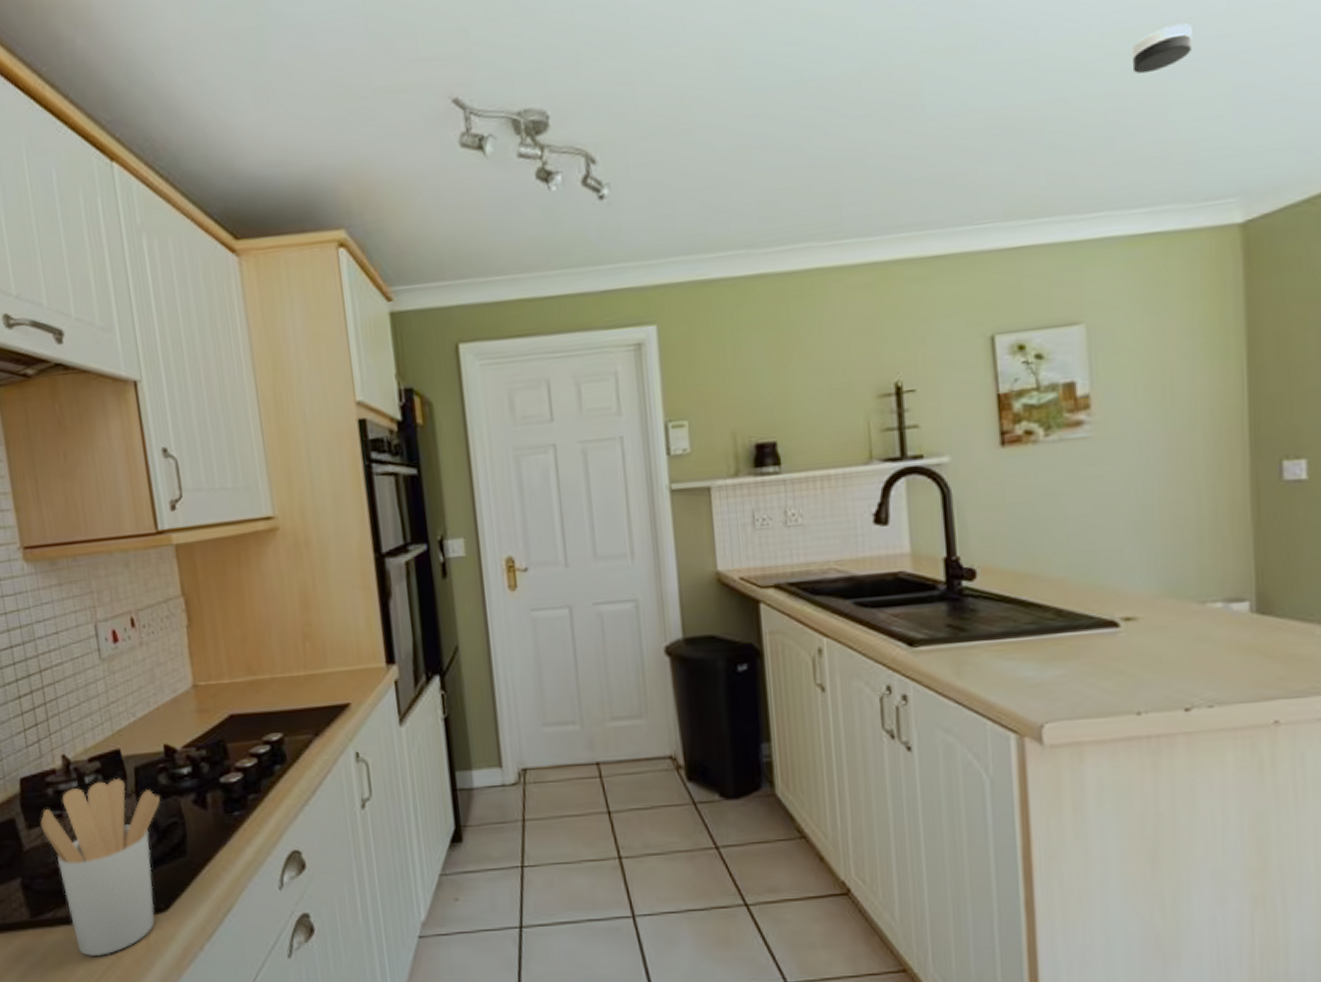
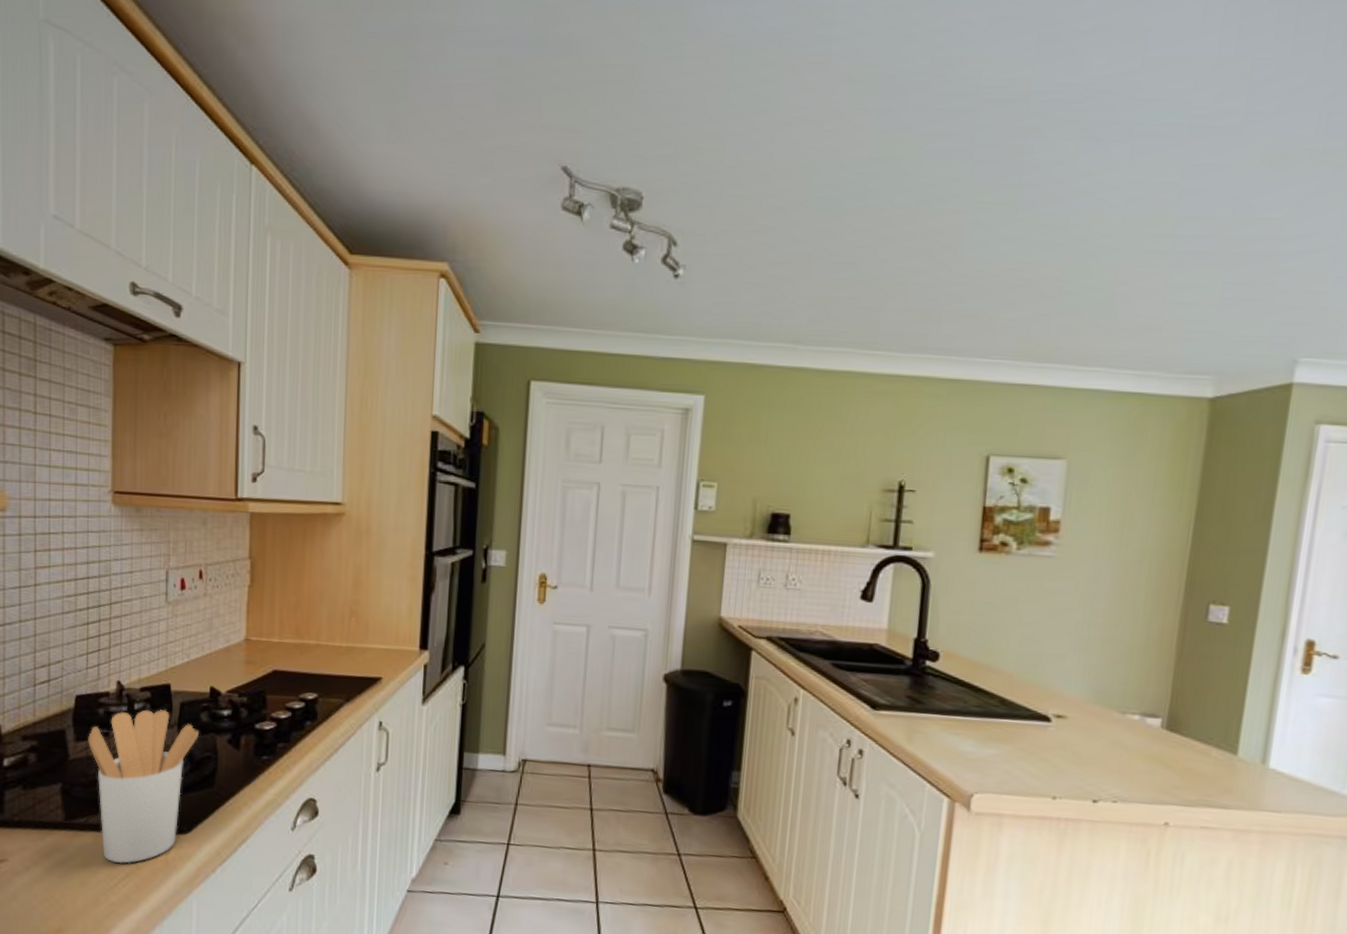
smoke detector: present [1131,22,1193,75] -> none [1143,219,1199,257]

